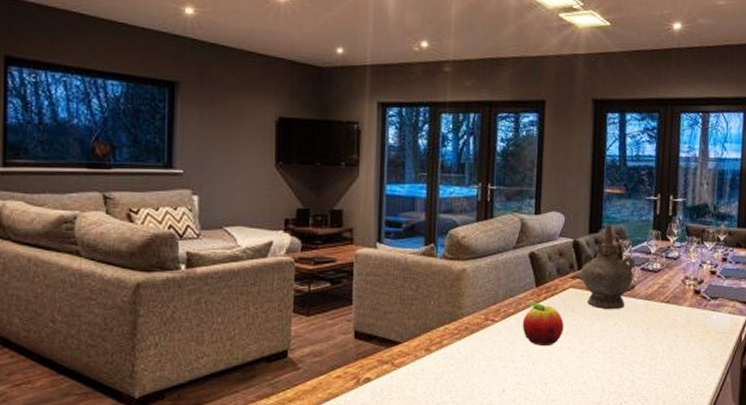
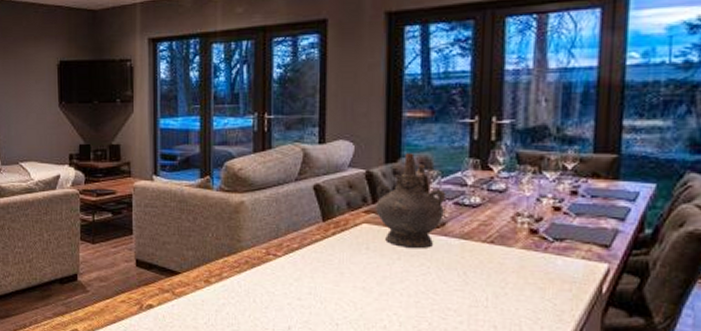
fruit: present [522,302,564,345] -> none [308,237,357,284]

